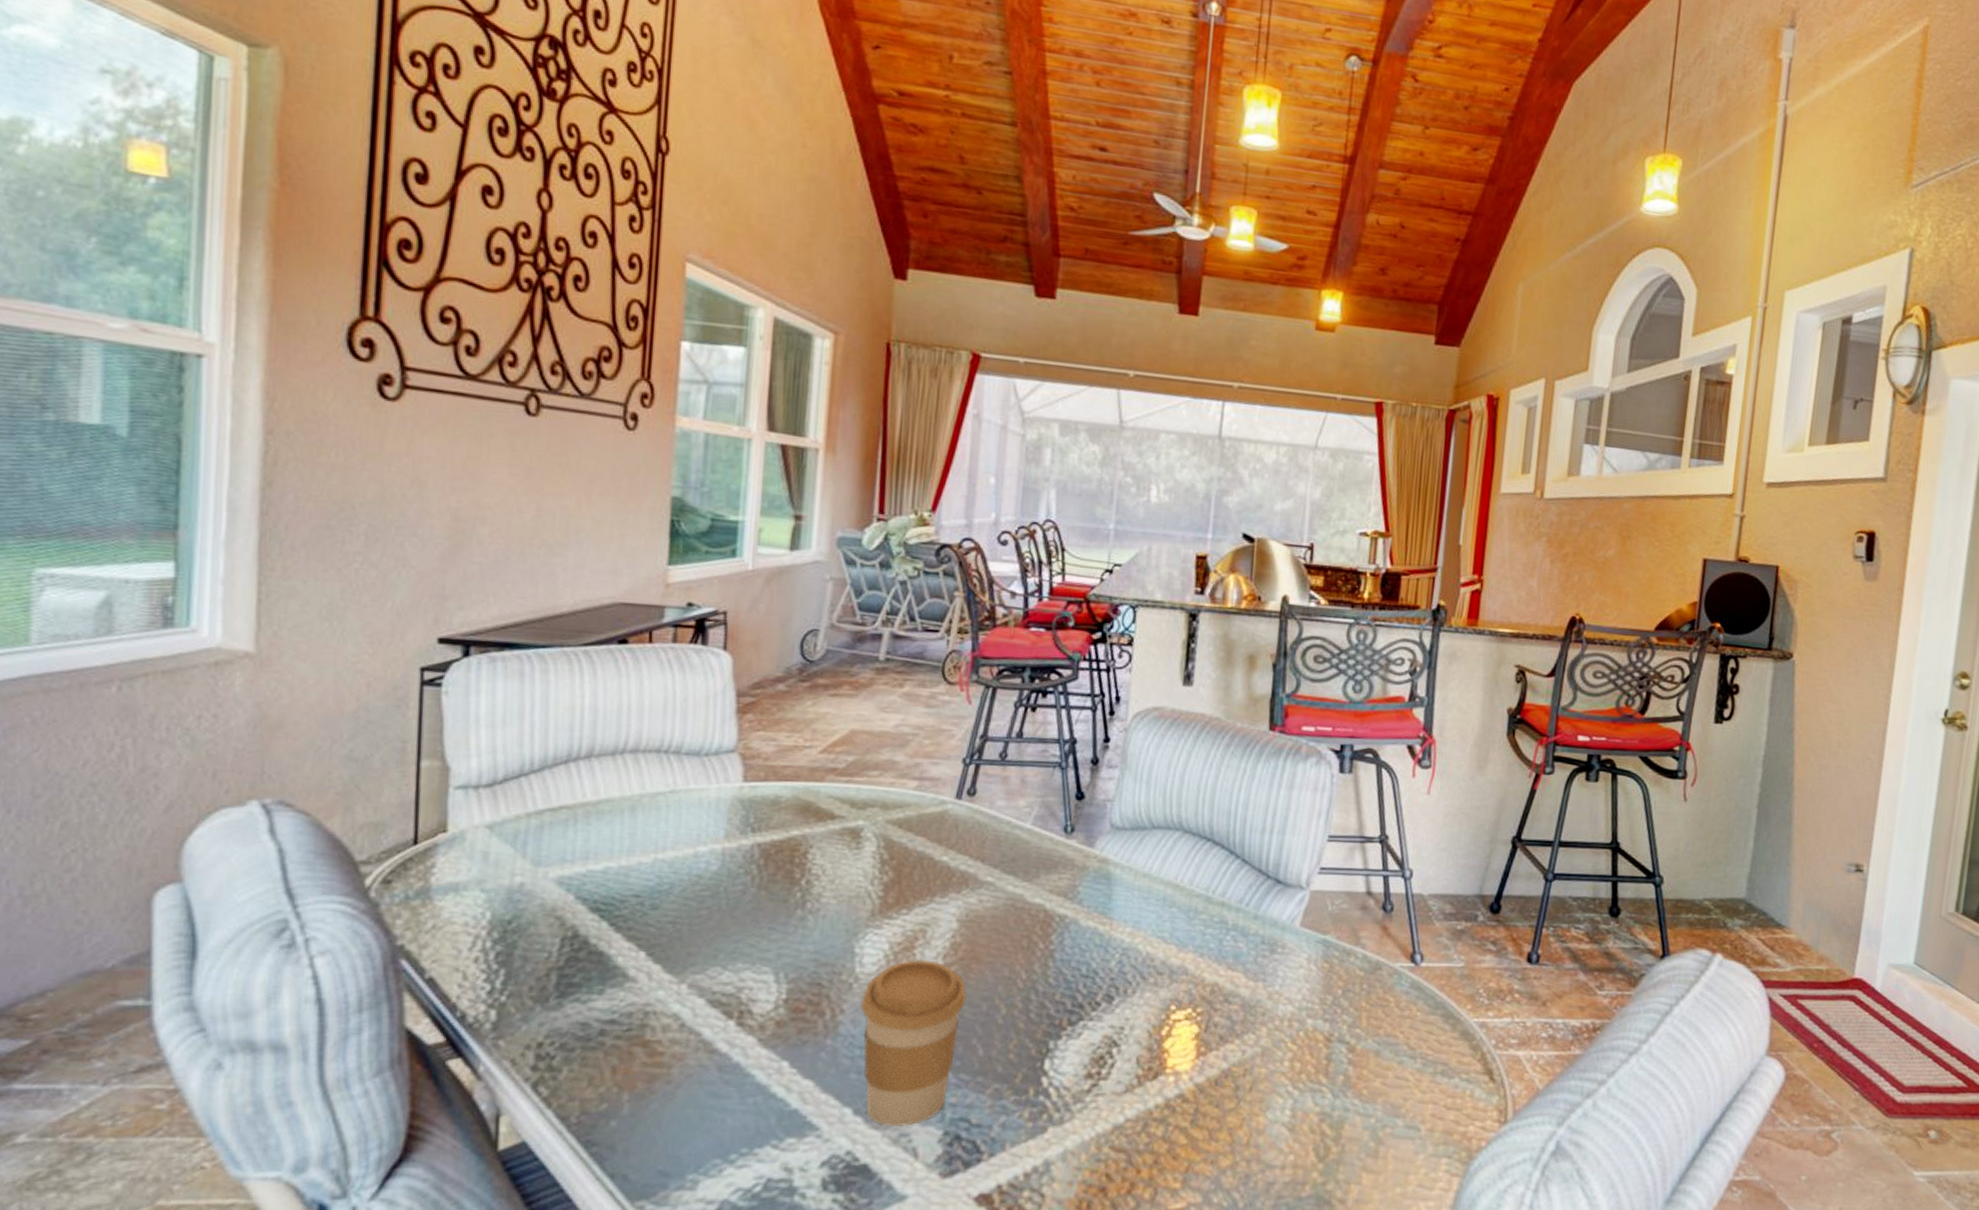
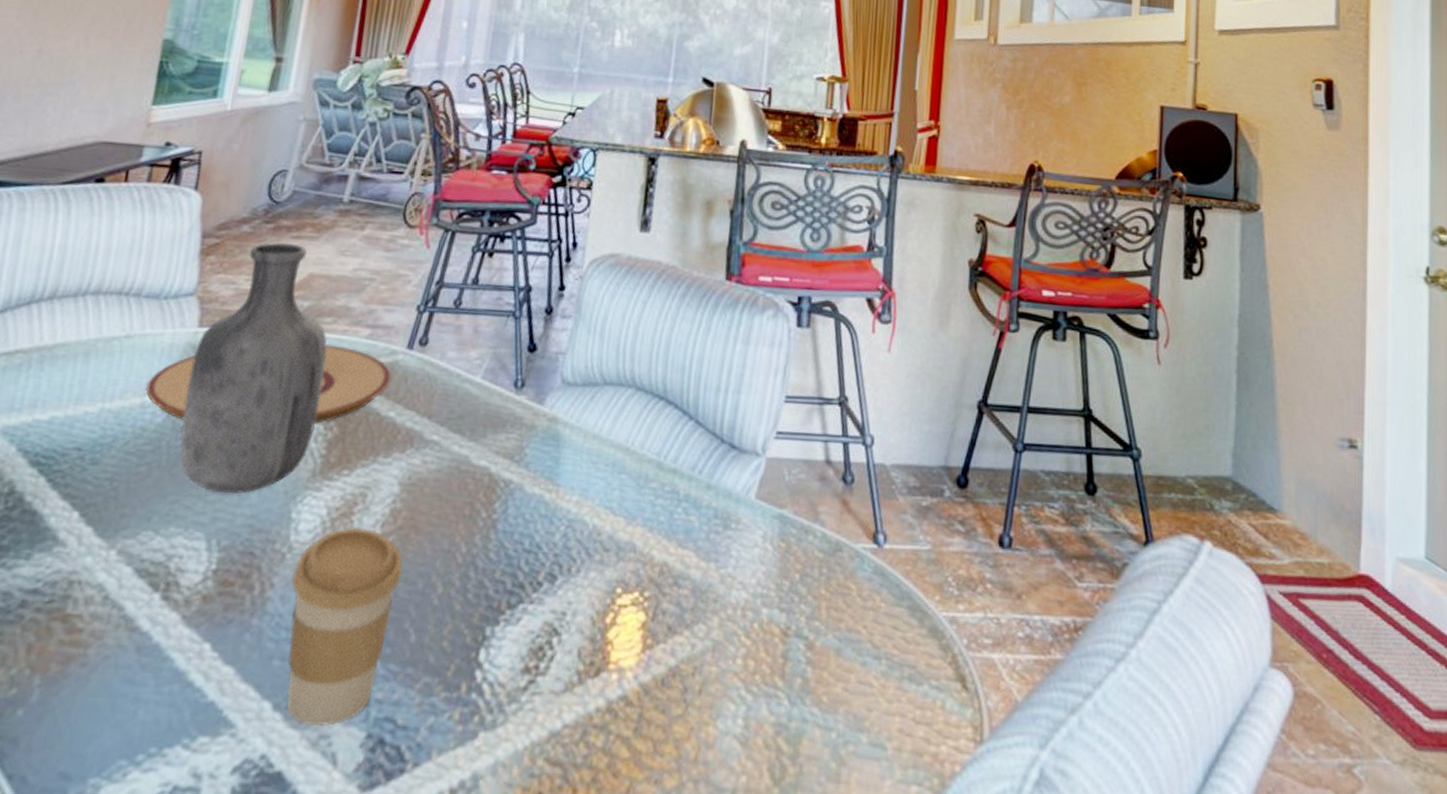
plate: none [697,796,943,869] -> present [145,344,392,424]
vase: none [737,700,876,933] -> present [179,242,327,495]

